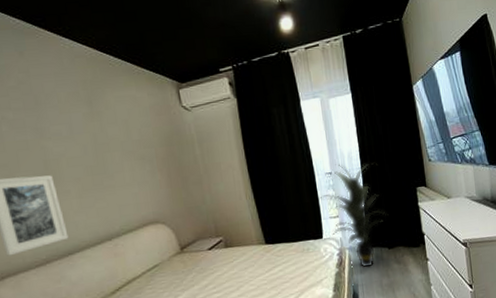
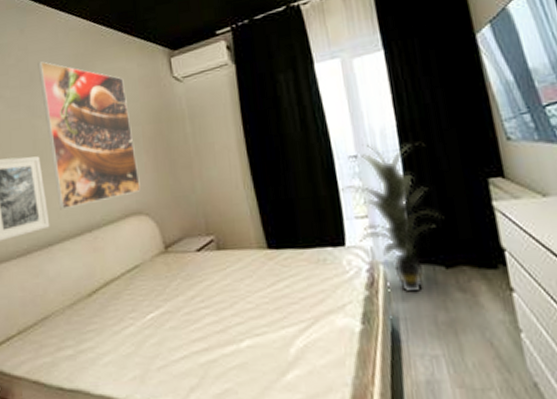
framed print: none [42,85,157,223] -> present [38,61,141,210]

